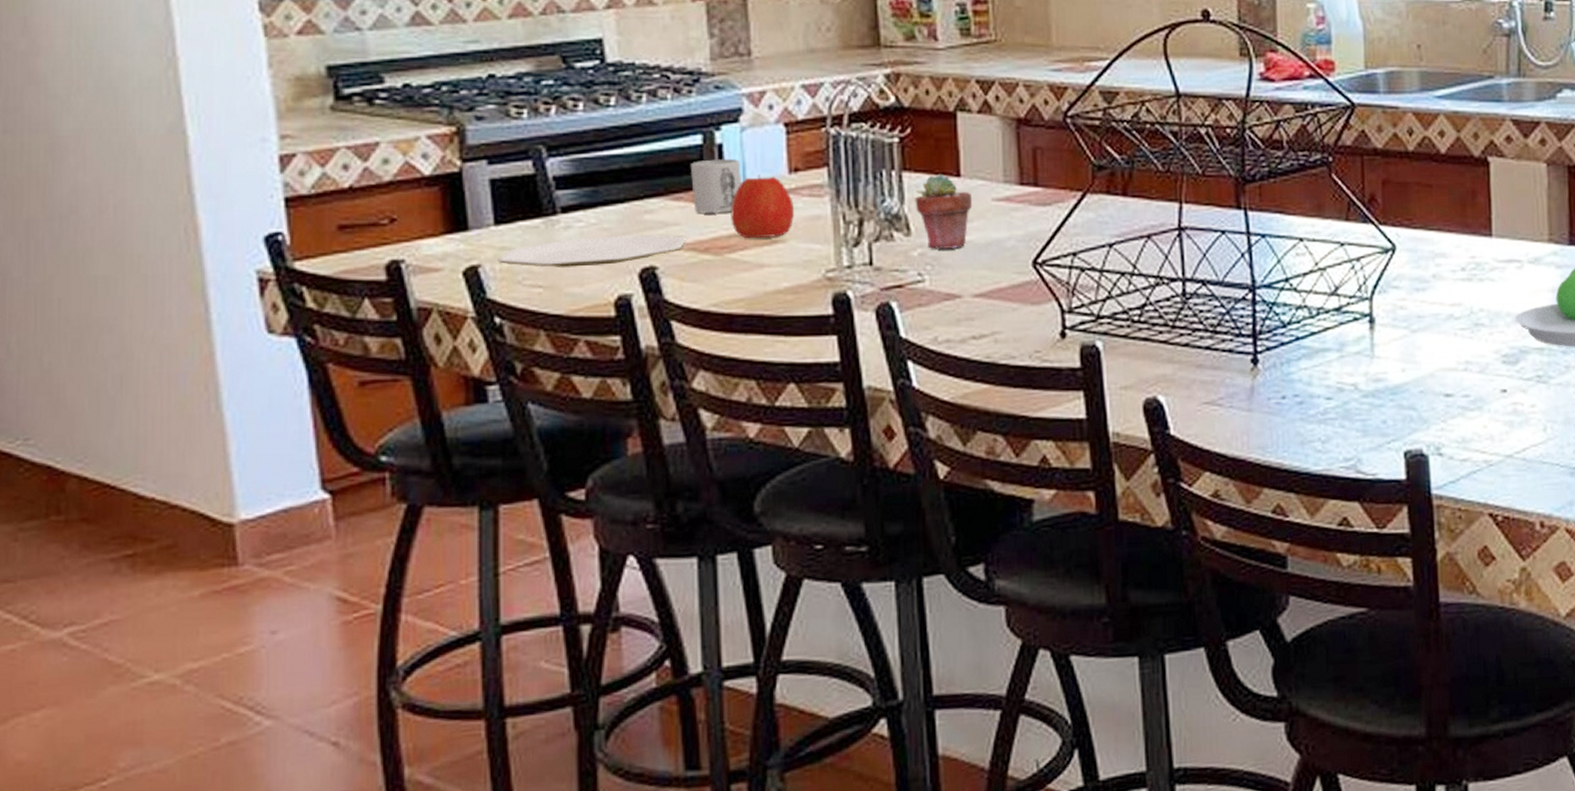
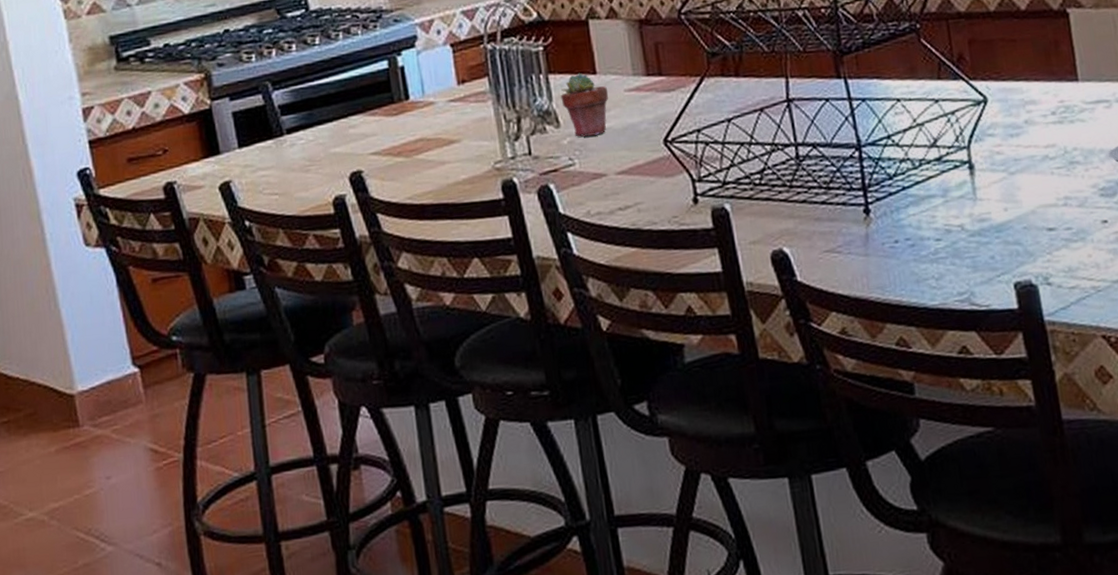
plate: present [498,234,686,267] -> none [243,144,383,179]
mug: present [691,159,741,213] -> none [381,77,421,125]
apple: present [730,175,795,239] -> none [414,88,466,142]

